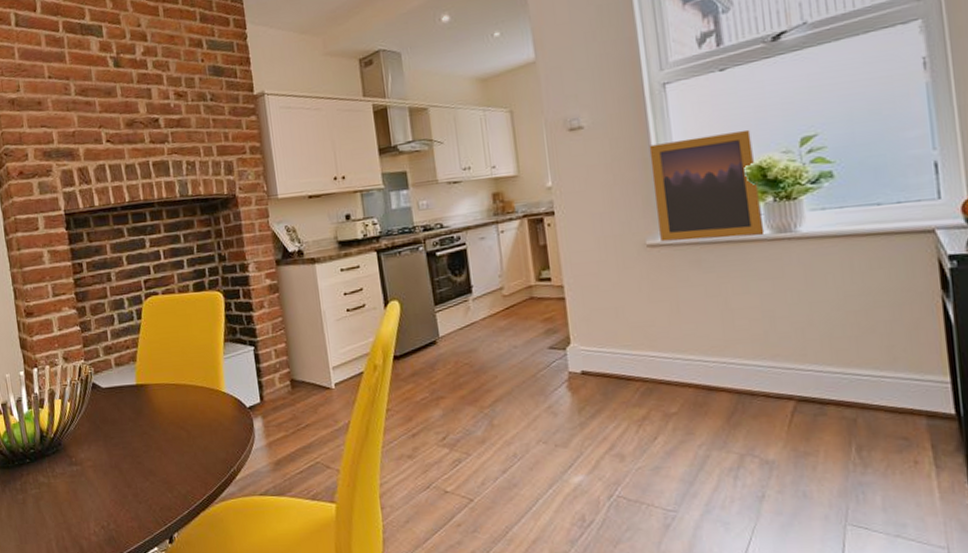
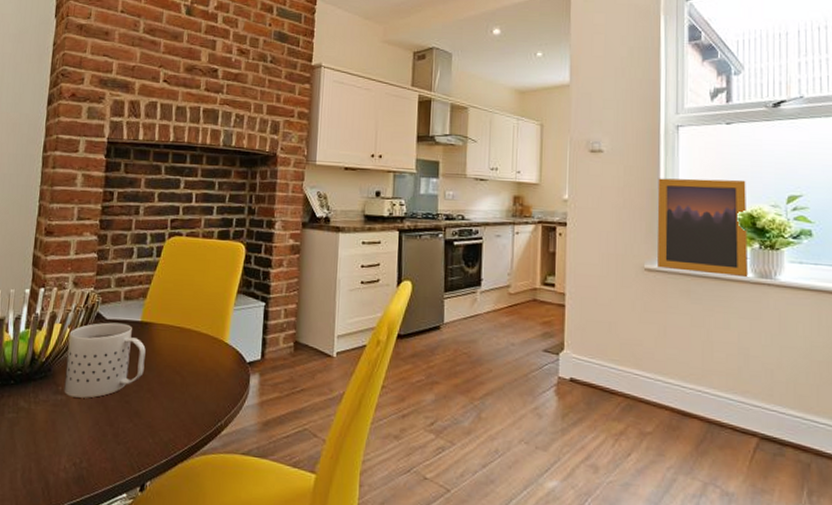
mug: none [70,389,149,466] -> present [64,322,146,398]

